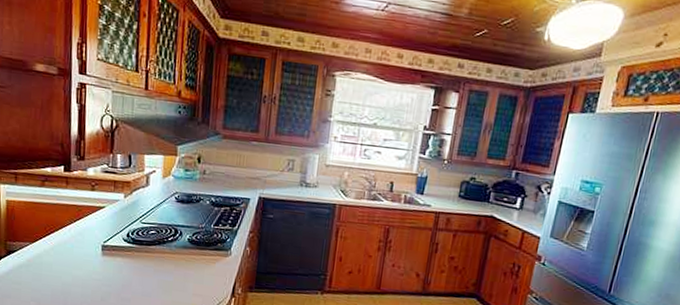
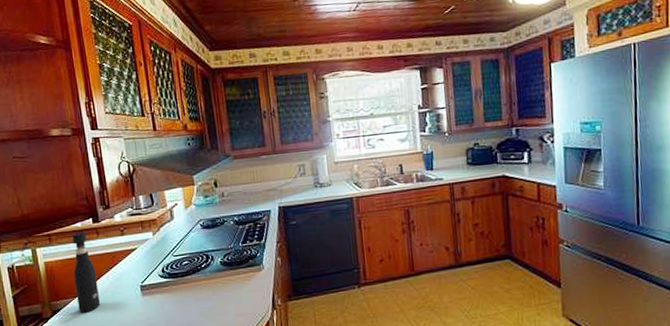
pepper grinder: none [34,177,59,260] -> present [72,231,101,313]

